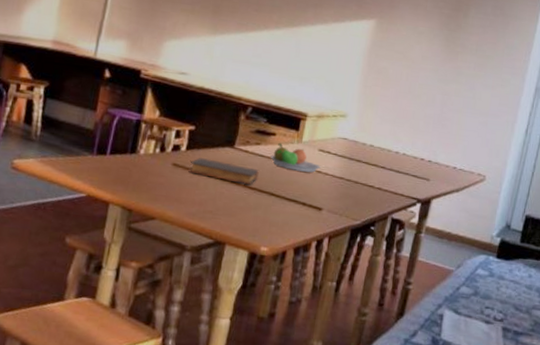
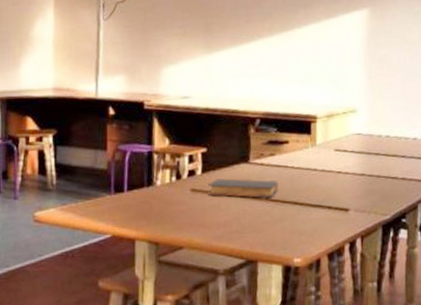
fruit bowl: present [270,143,321,173] -> none [287,150,340,175]

